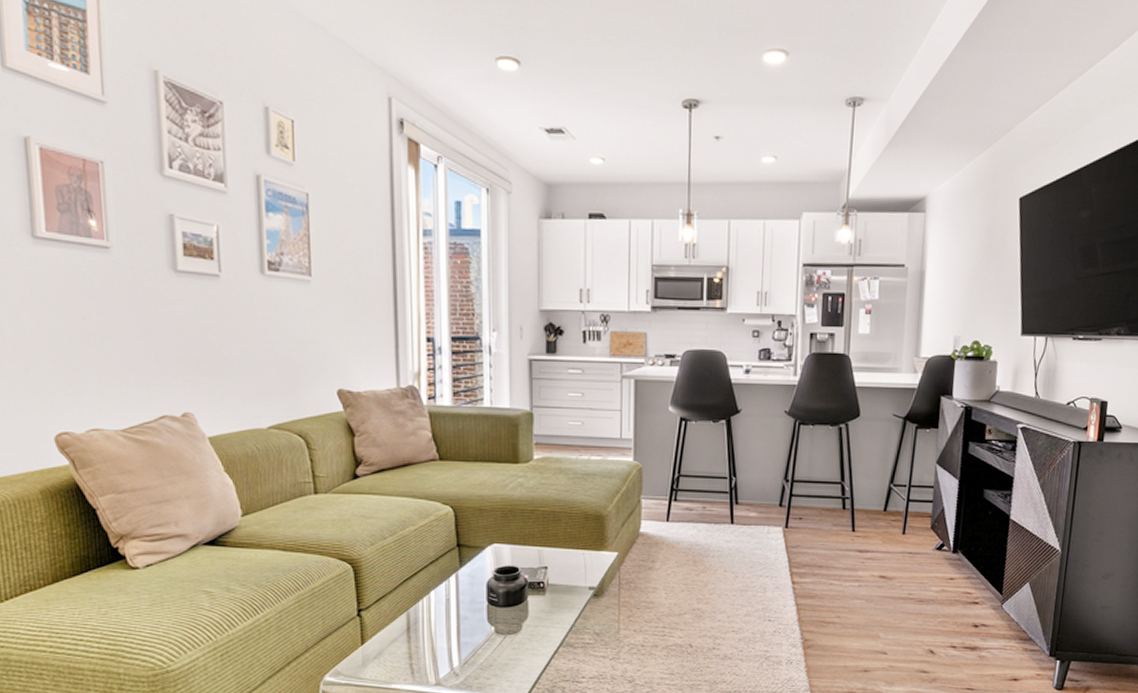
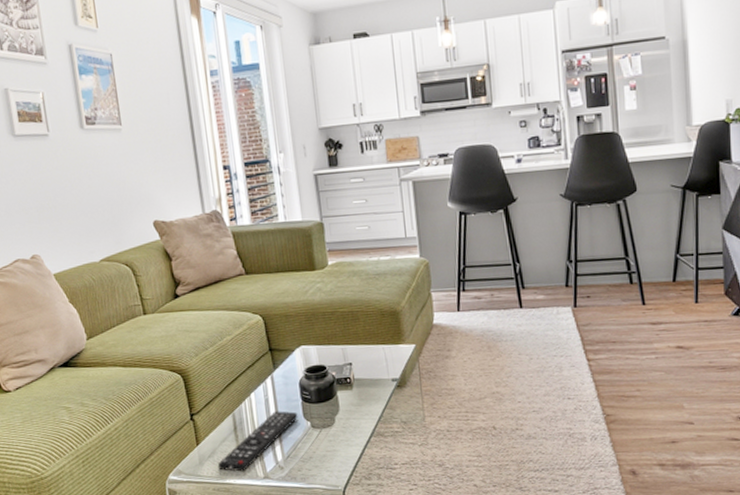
remote control: none [383,613,481,676] -> present [217,411,298,472]

